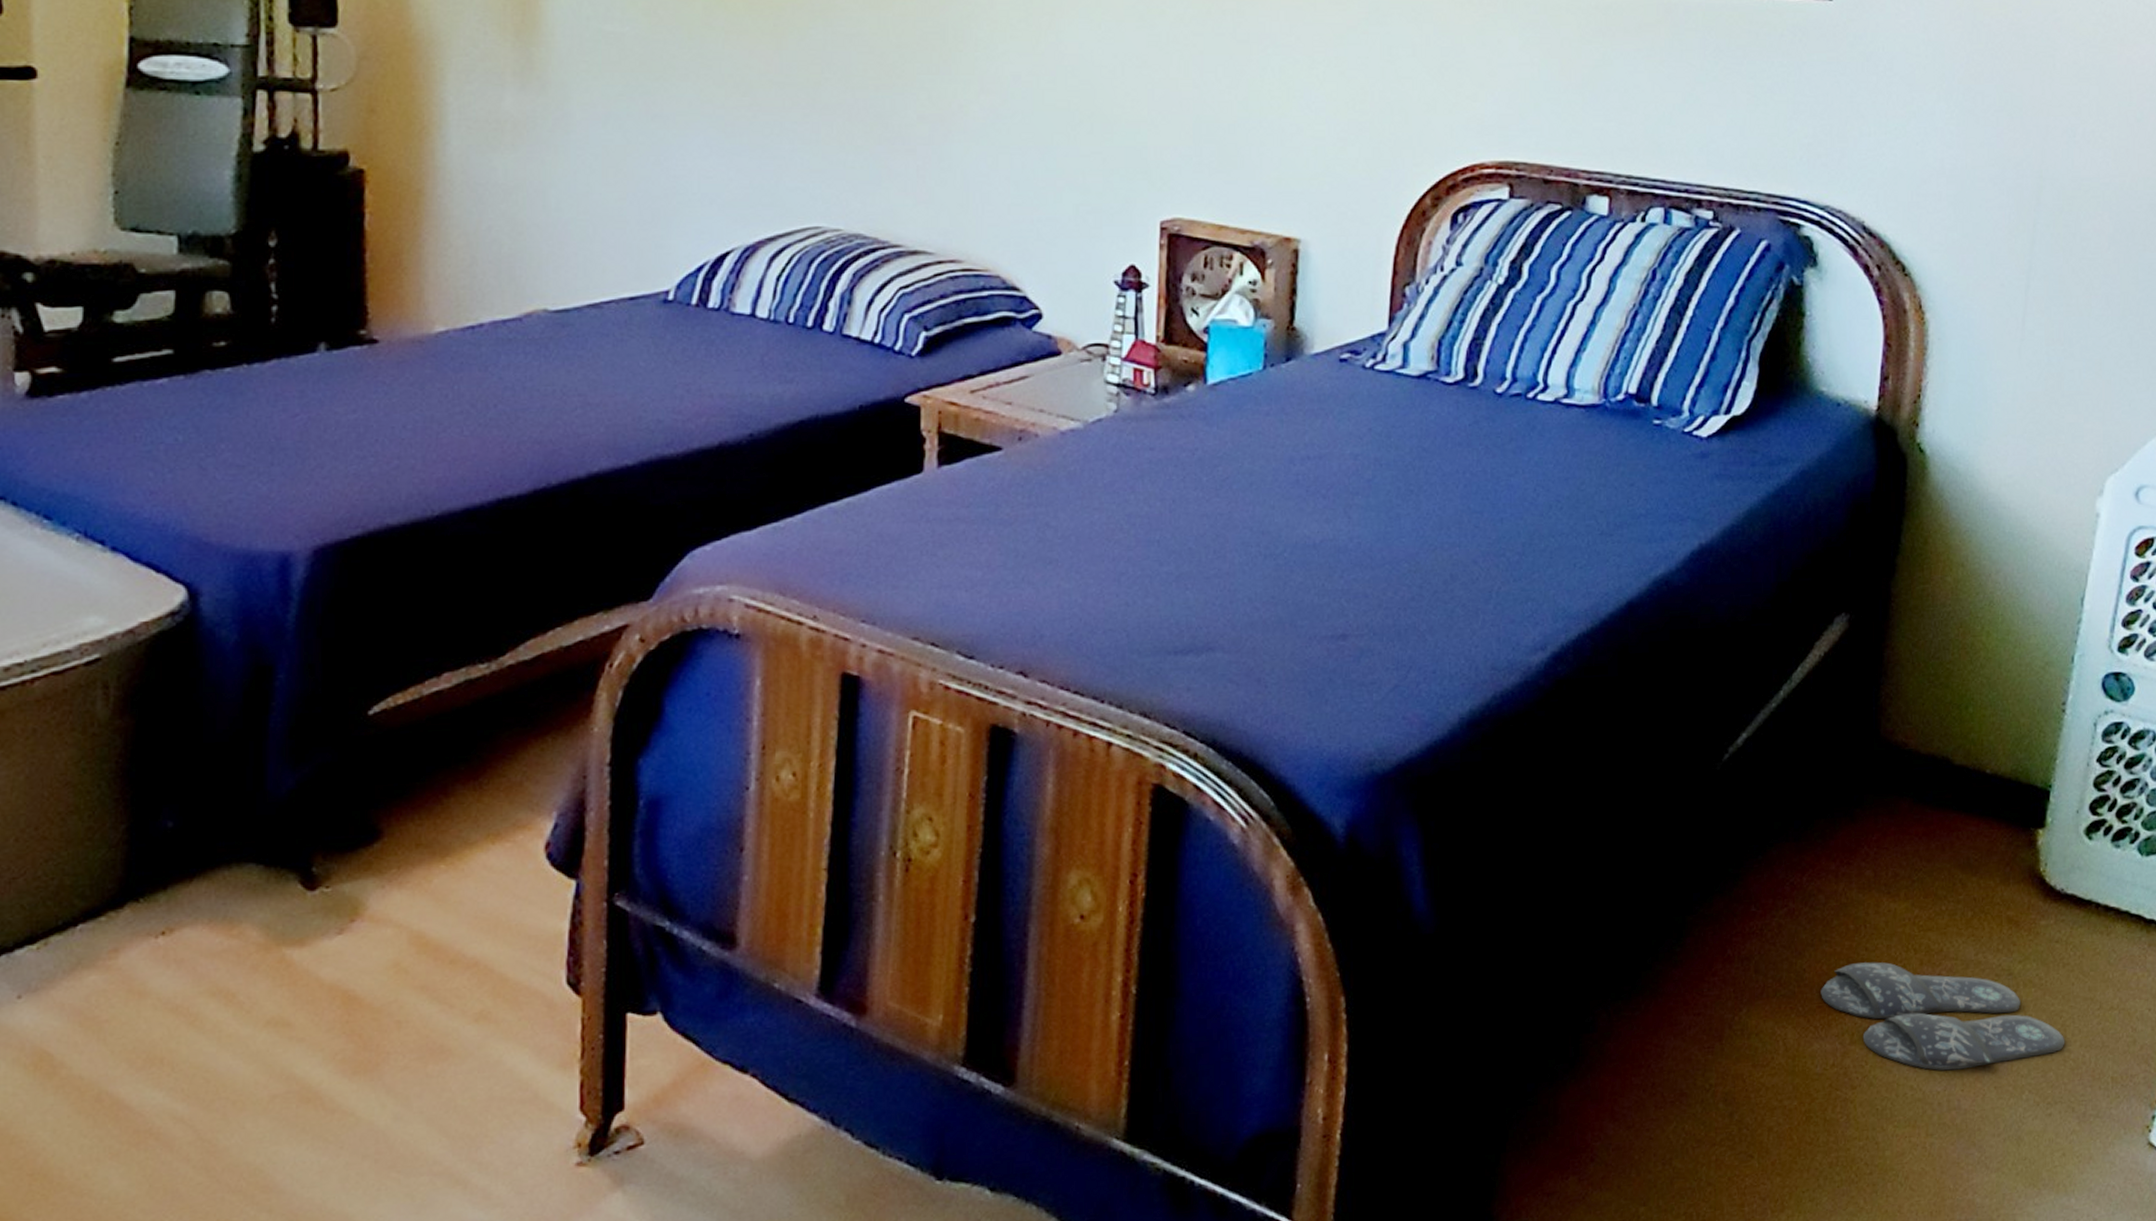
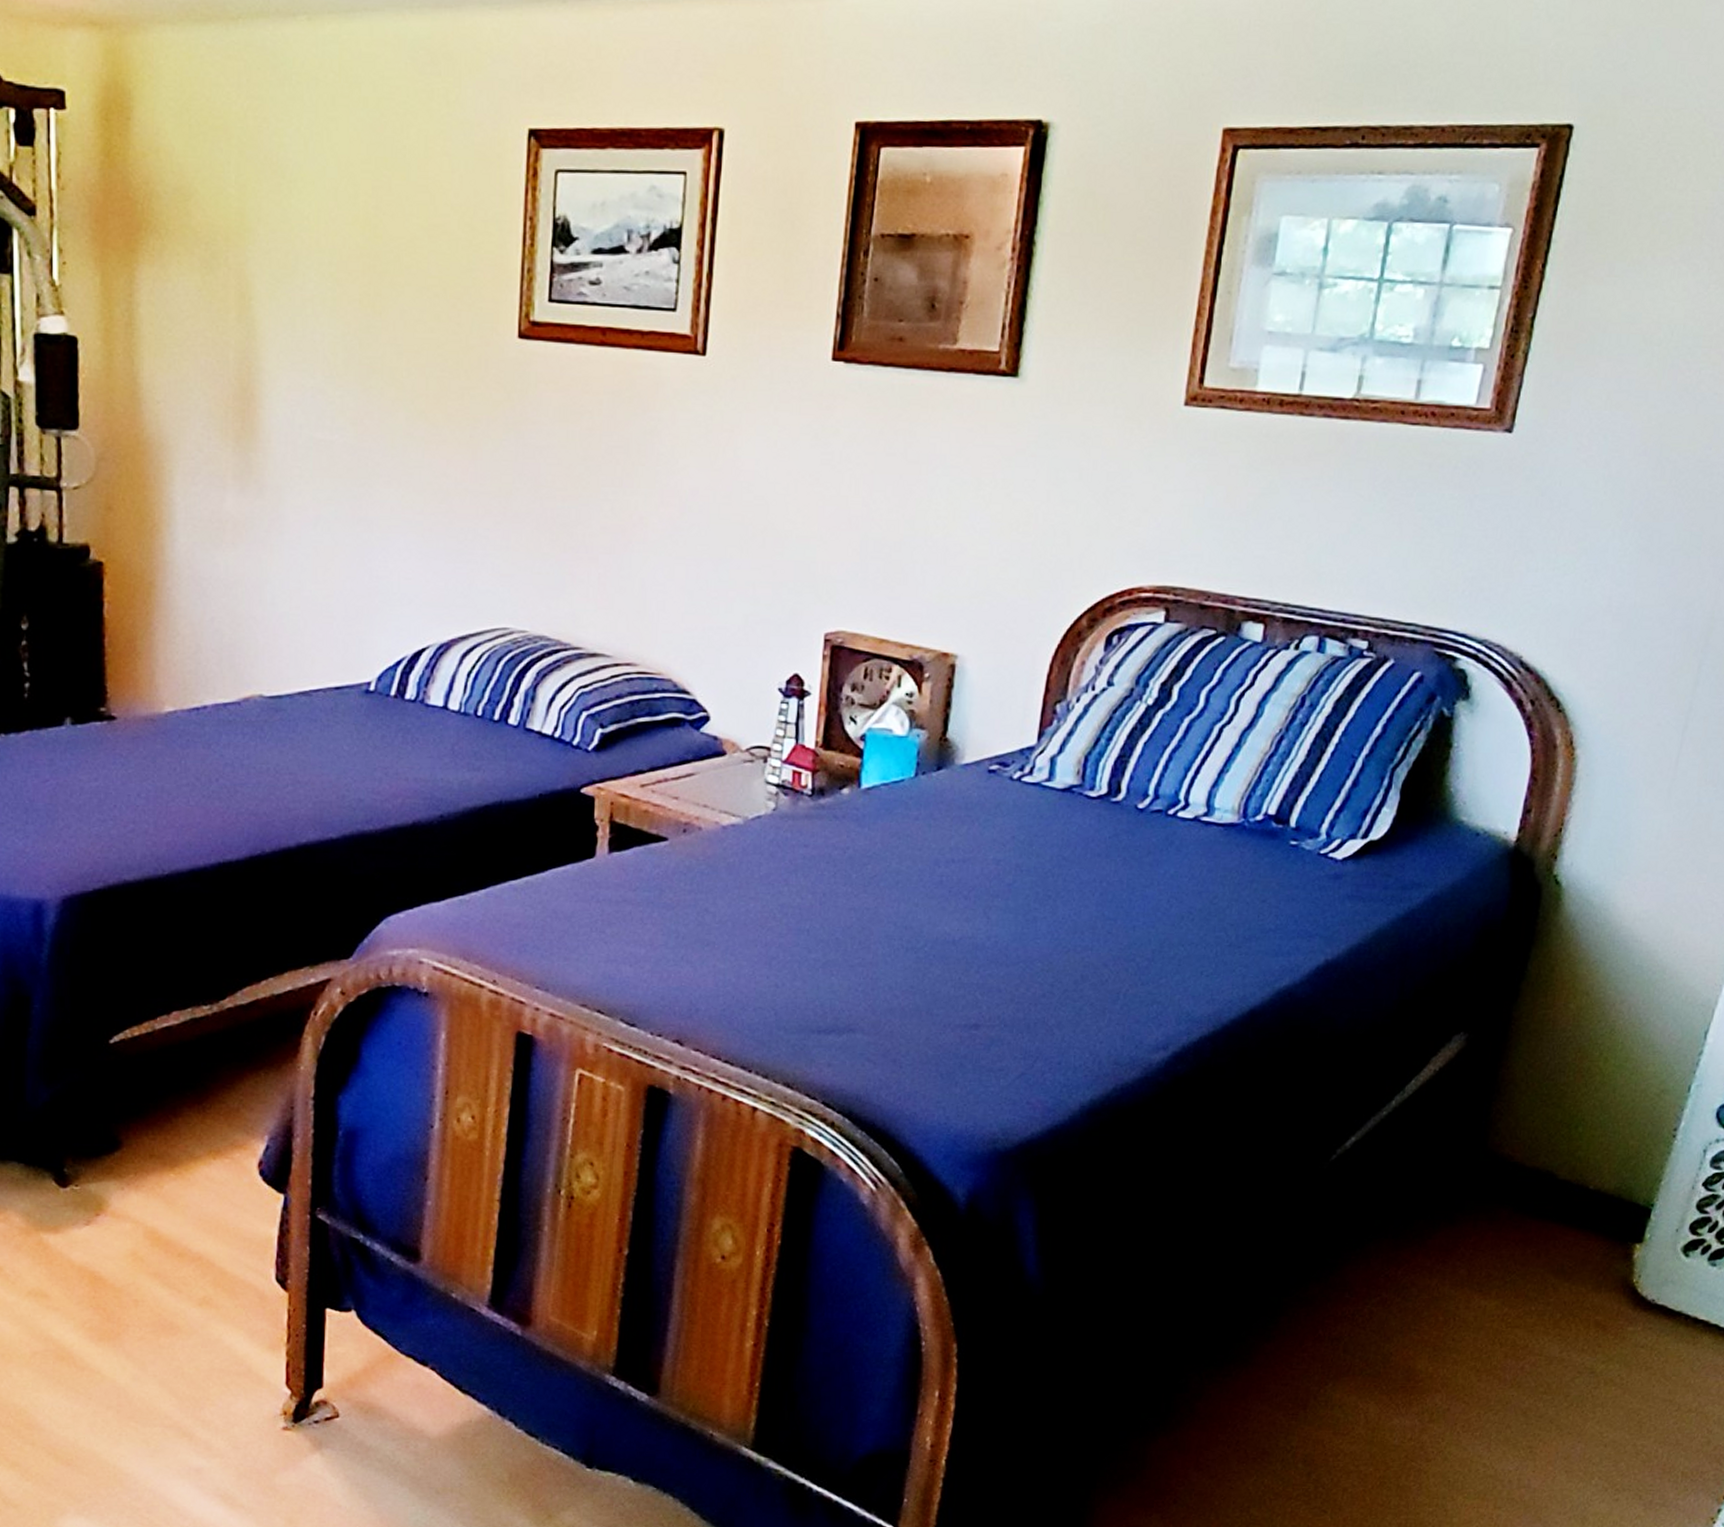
slippers: present [1821,962,2065,1071] -> none [1405,1351,1640,1453]

